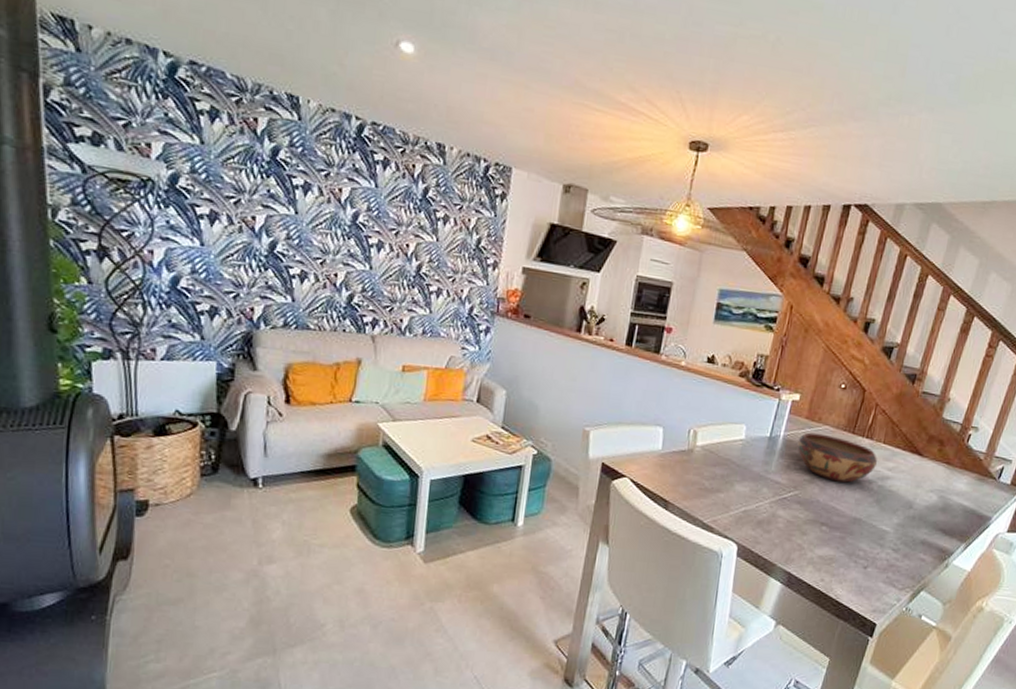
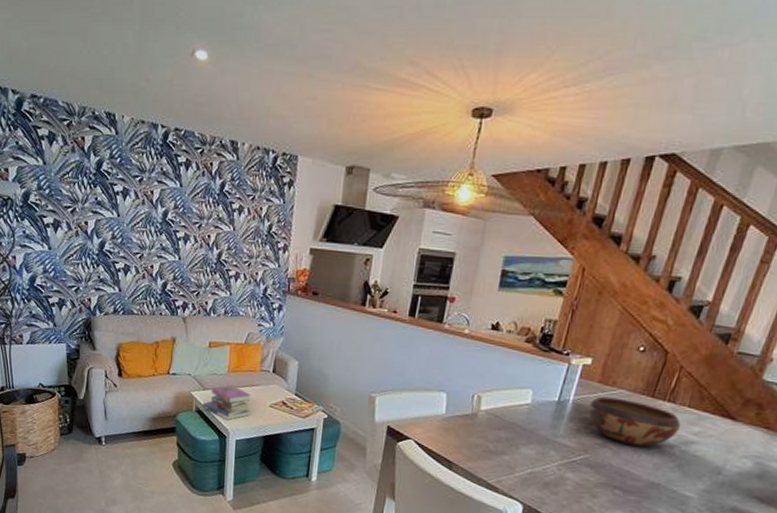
books: none [391,415,450,458] -> present [202,384,250,421]

